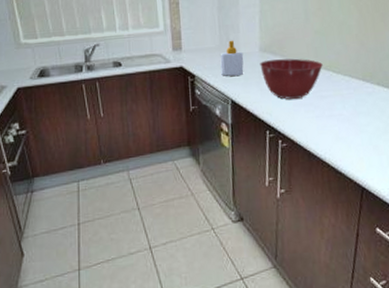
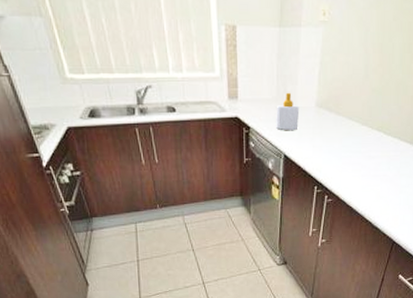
mixing bowl: present [260,58,323,100] -> none [315,116,375,157]

